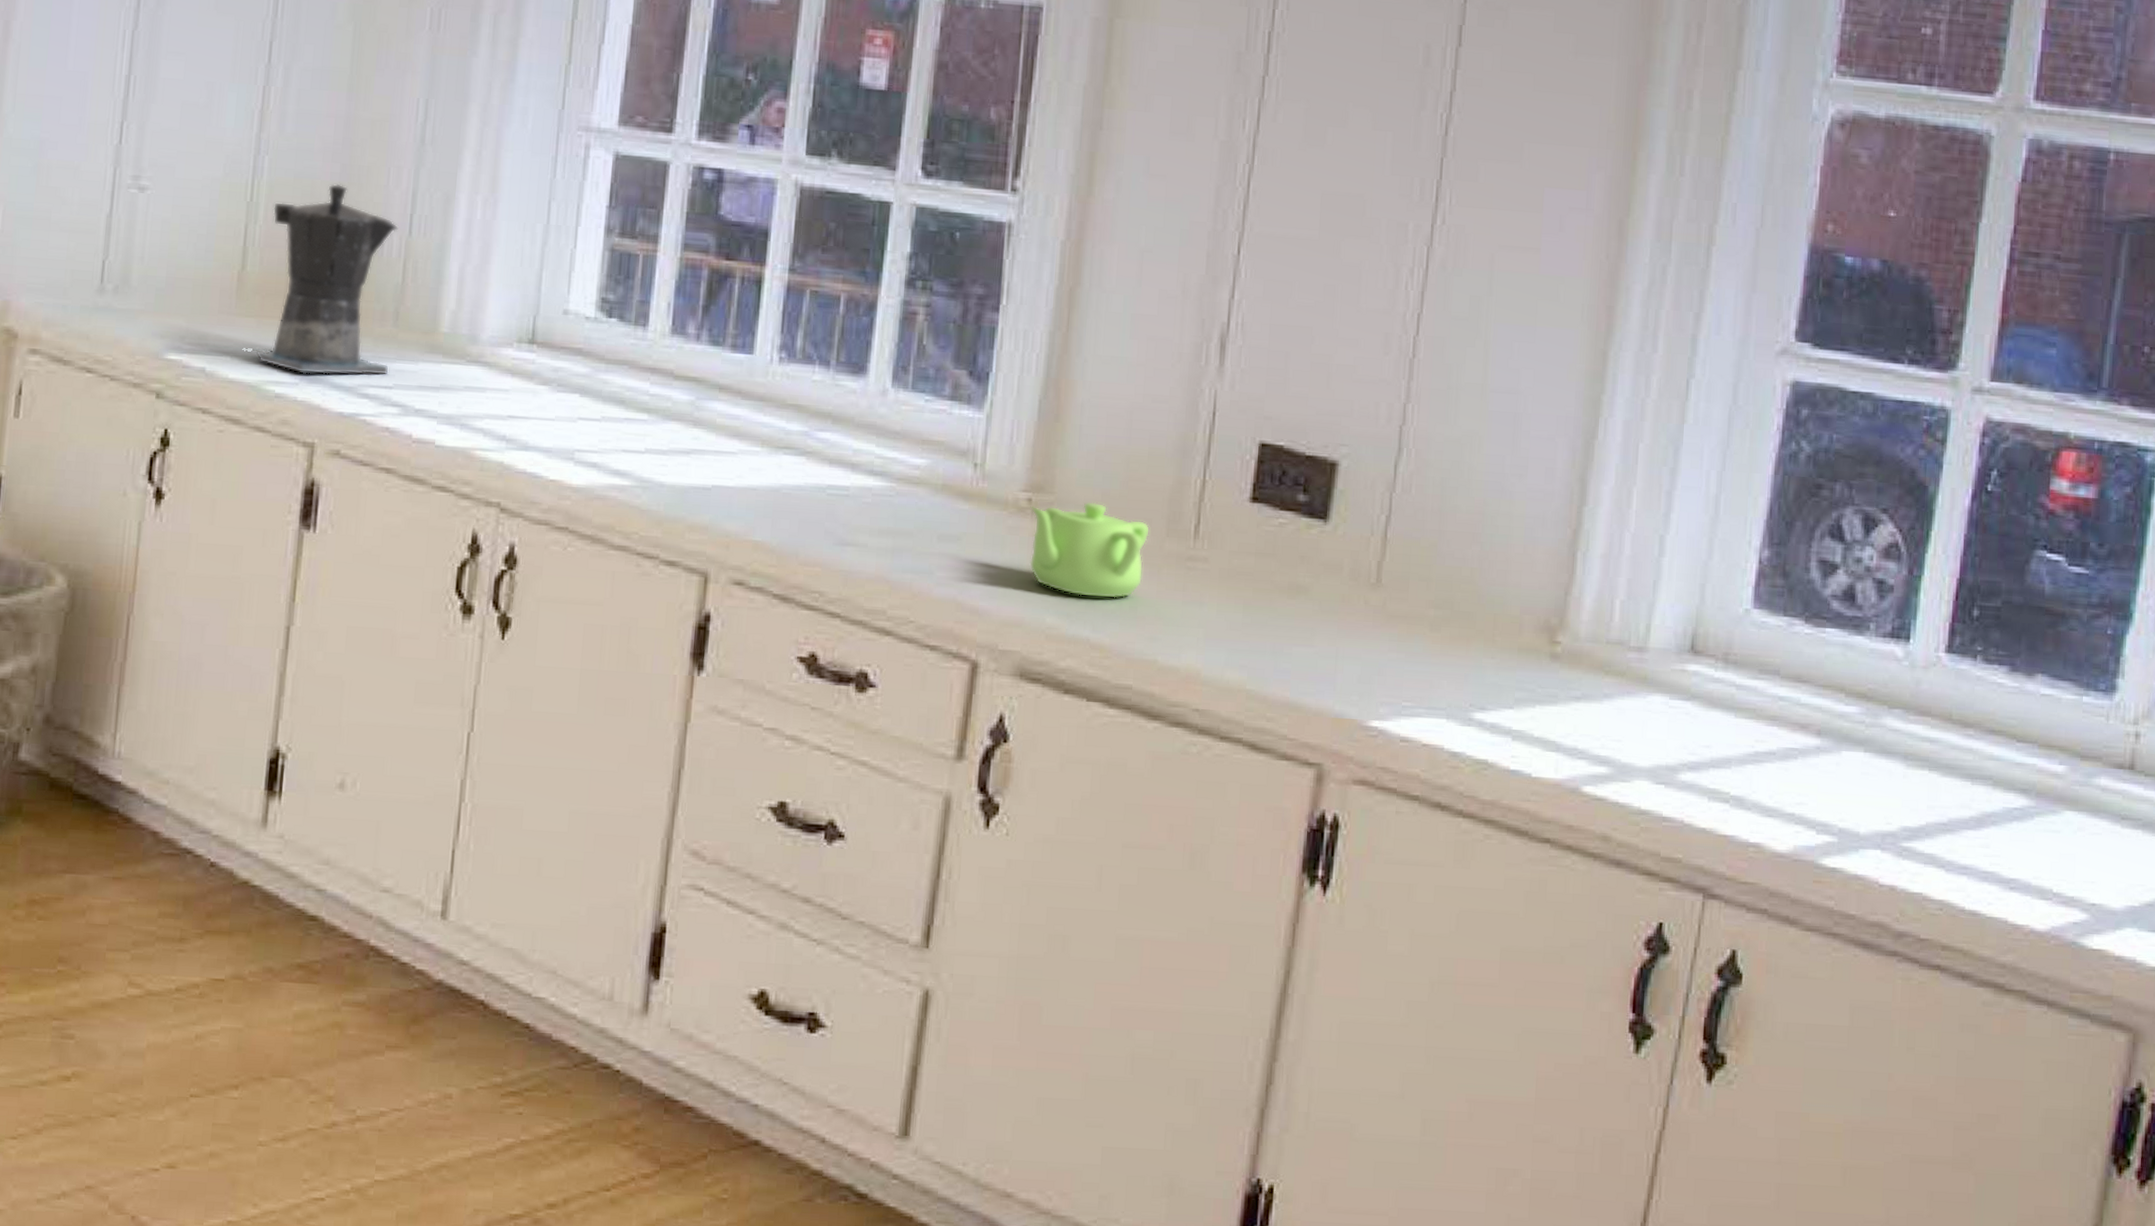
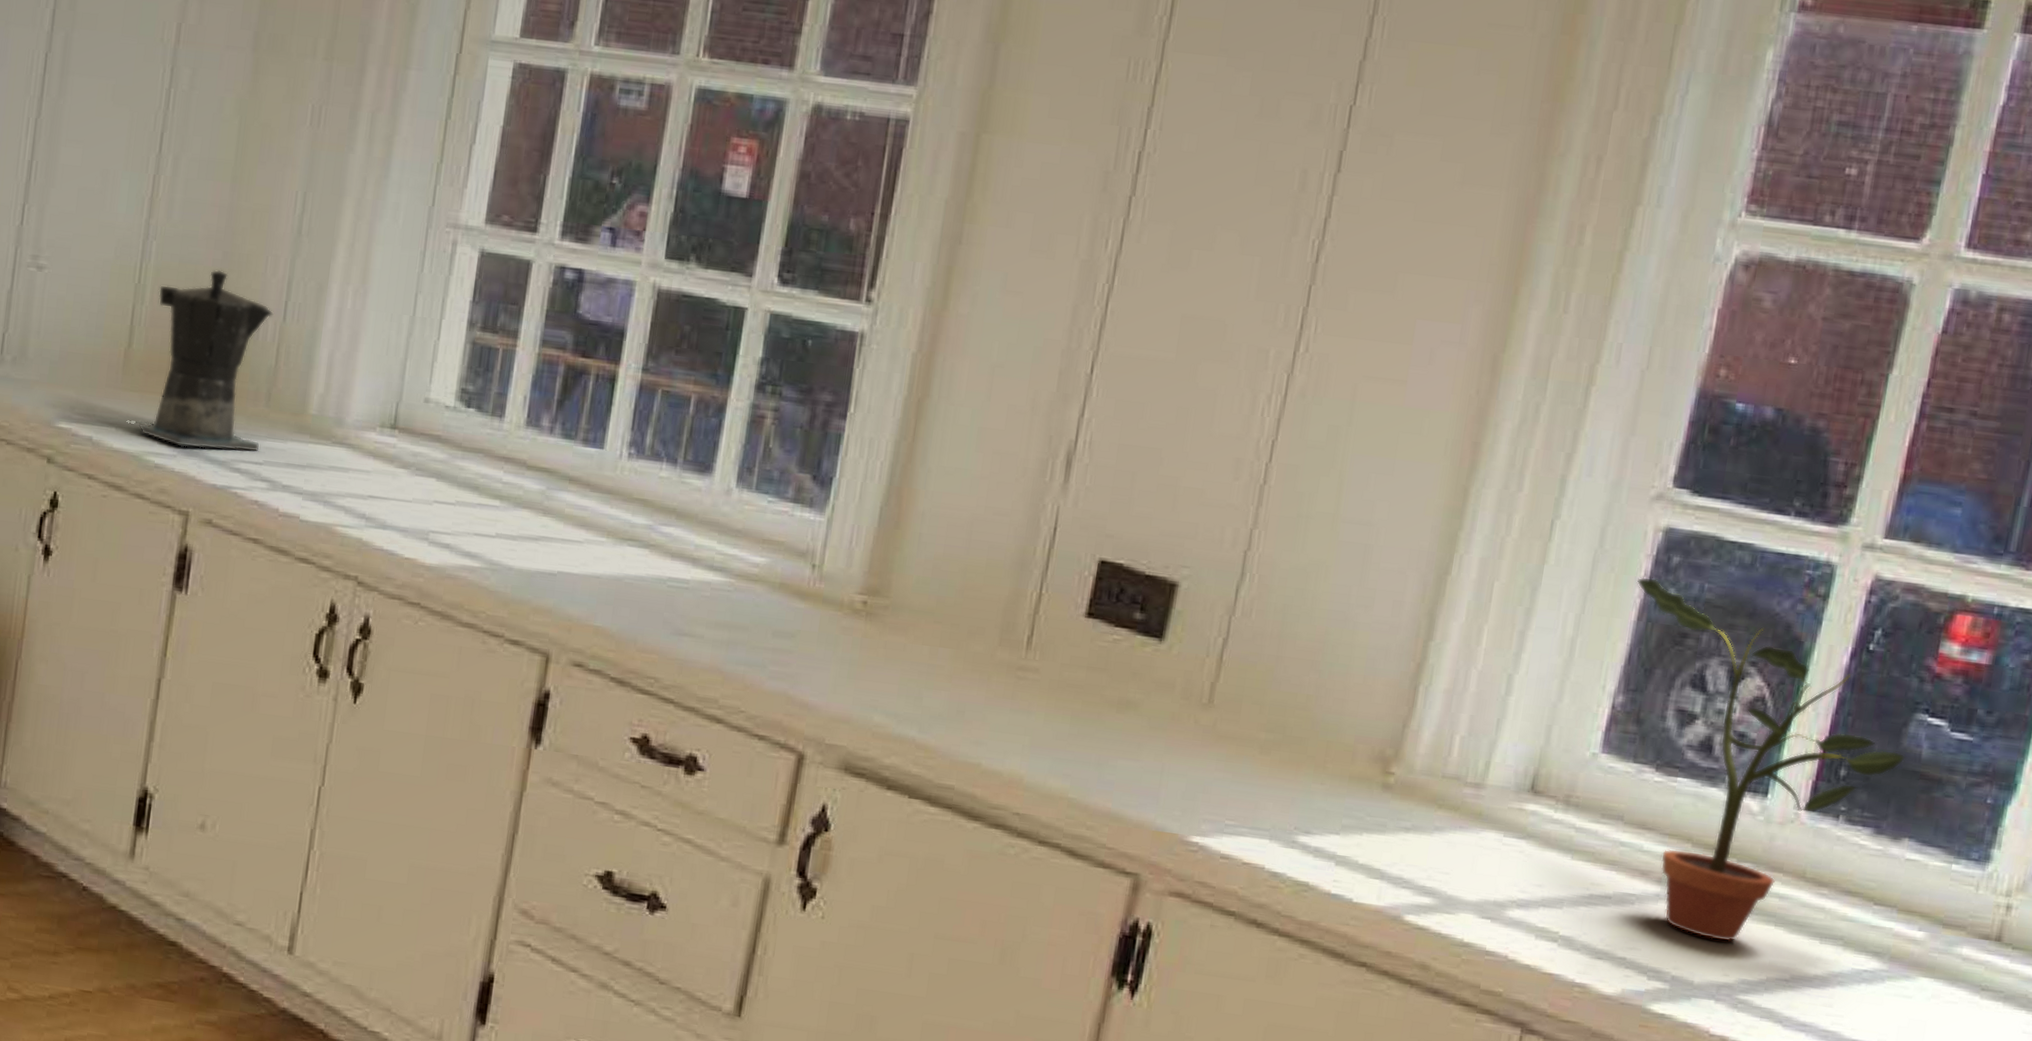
teapot: present [1029,502,1150,599] -> none [860,607,983,703]
potted plant: none [1771,431,2030,789] -> present [1637,577,1905,942]

